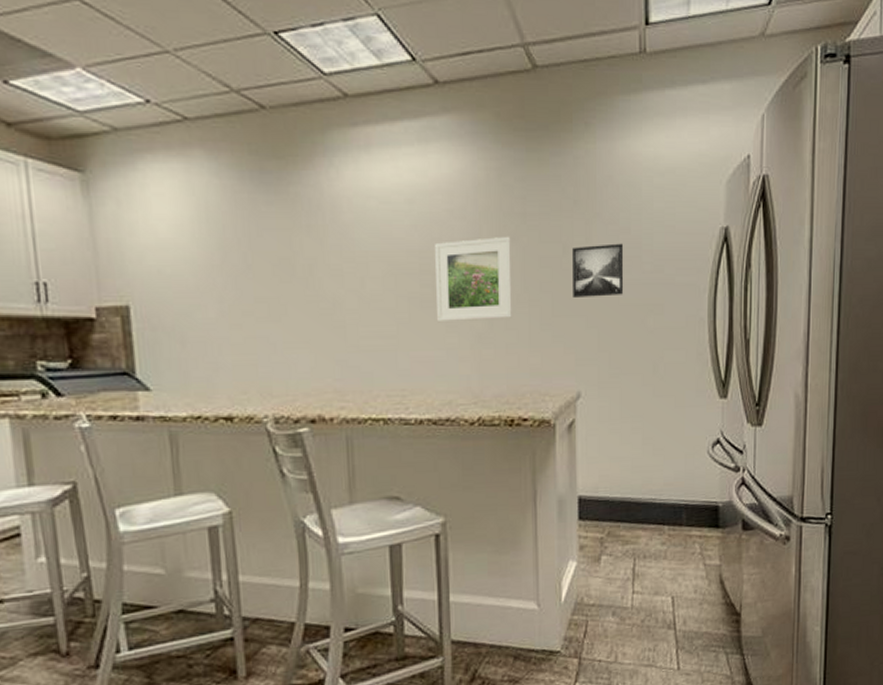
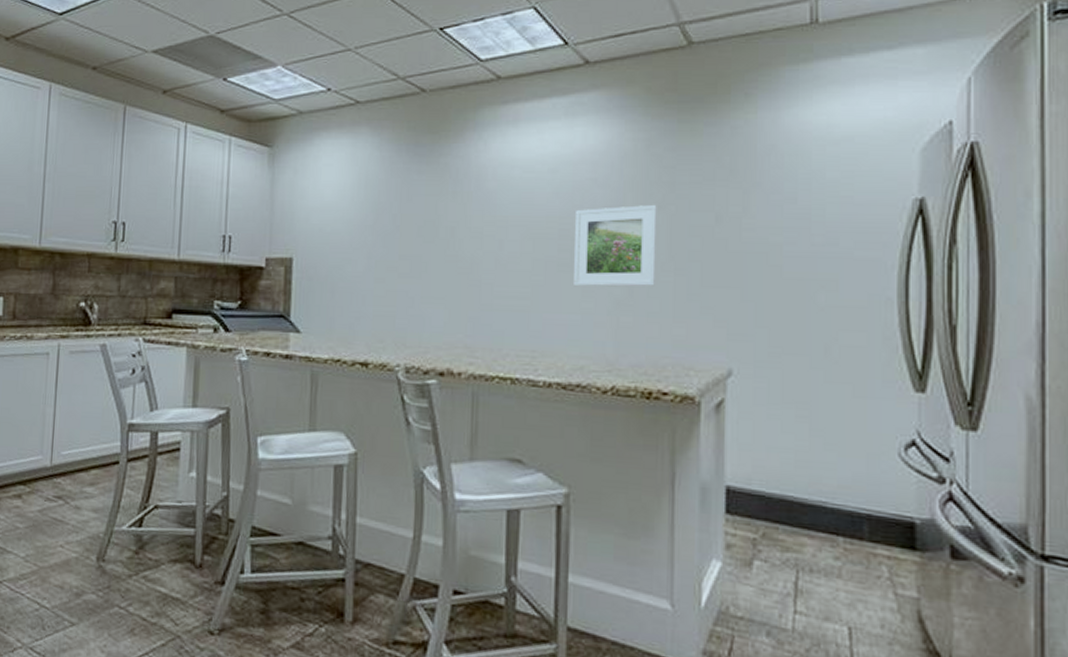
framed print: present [572,243,624,299] -> none [726,214,789,270]

